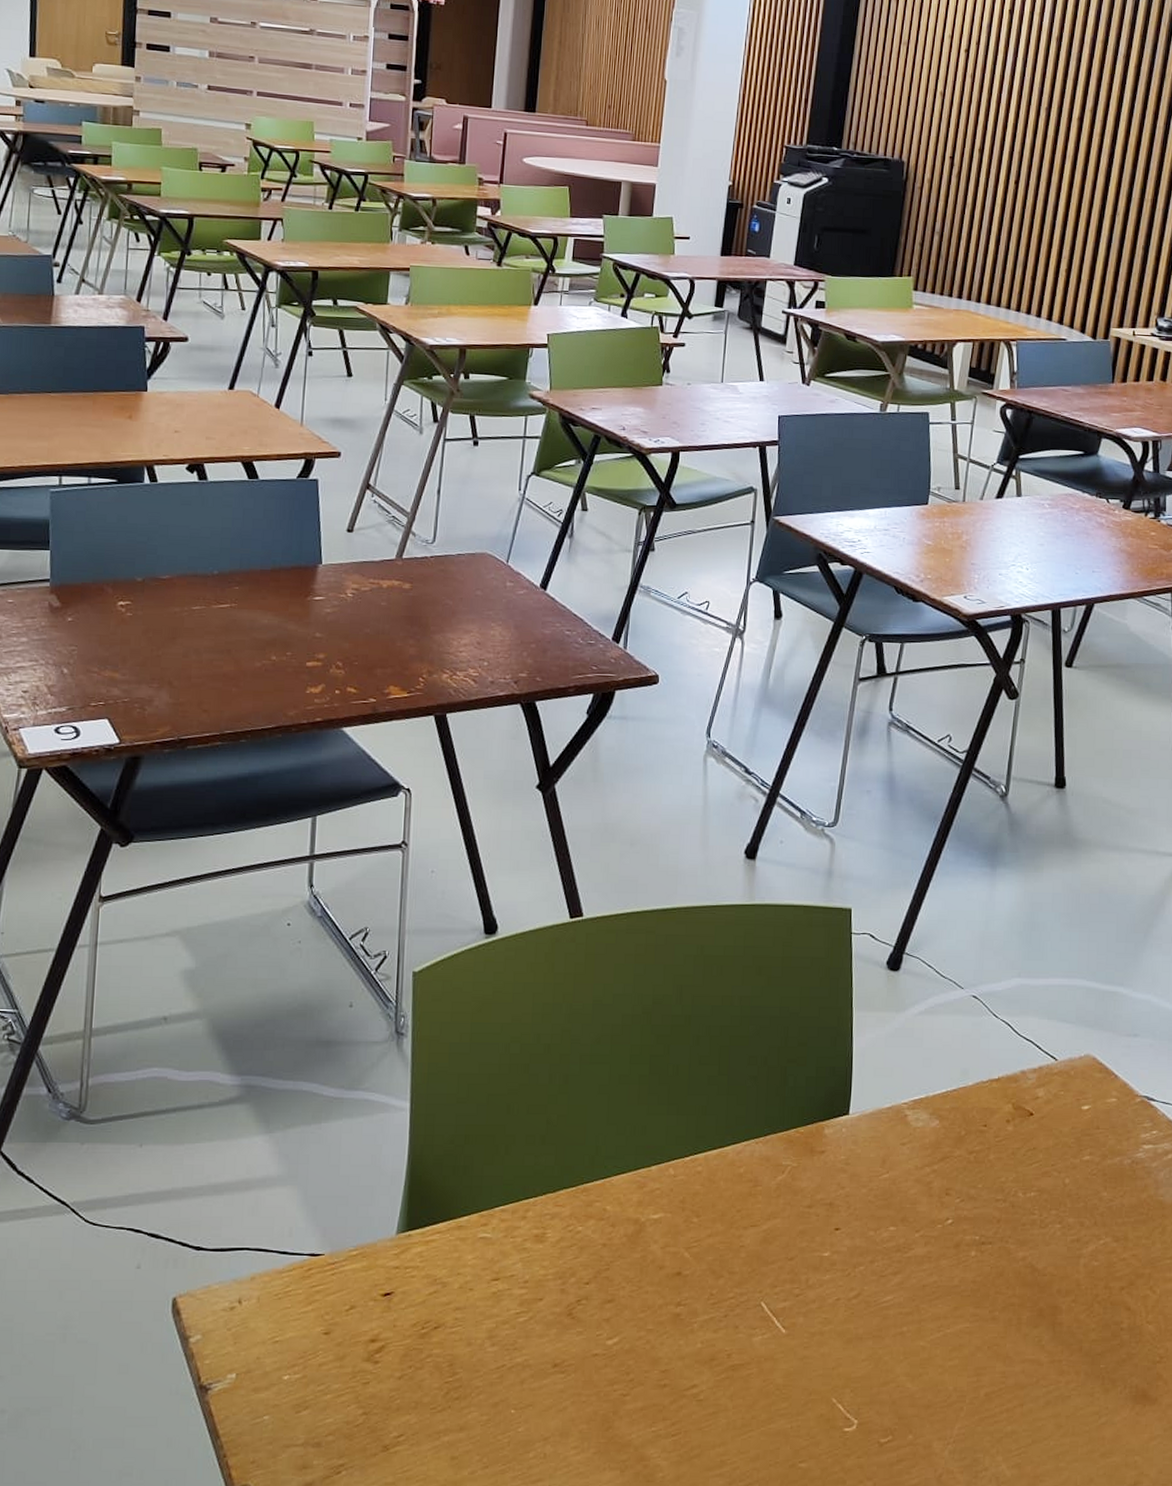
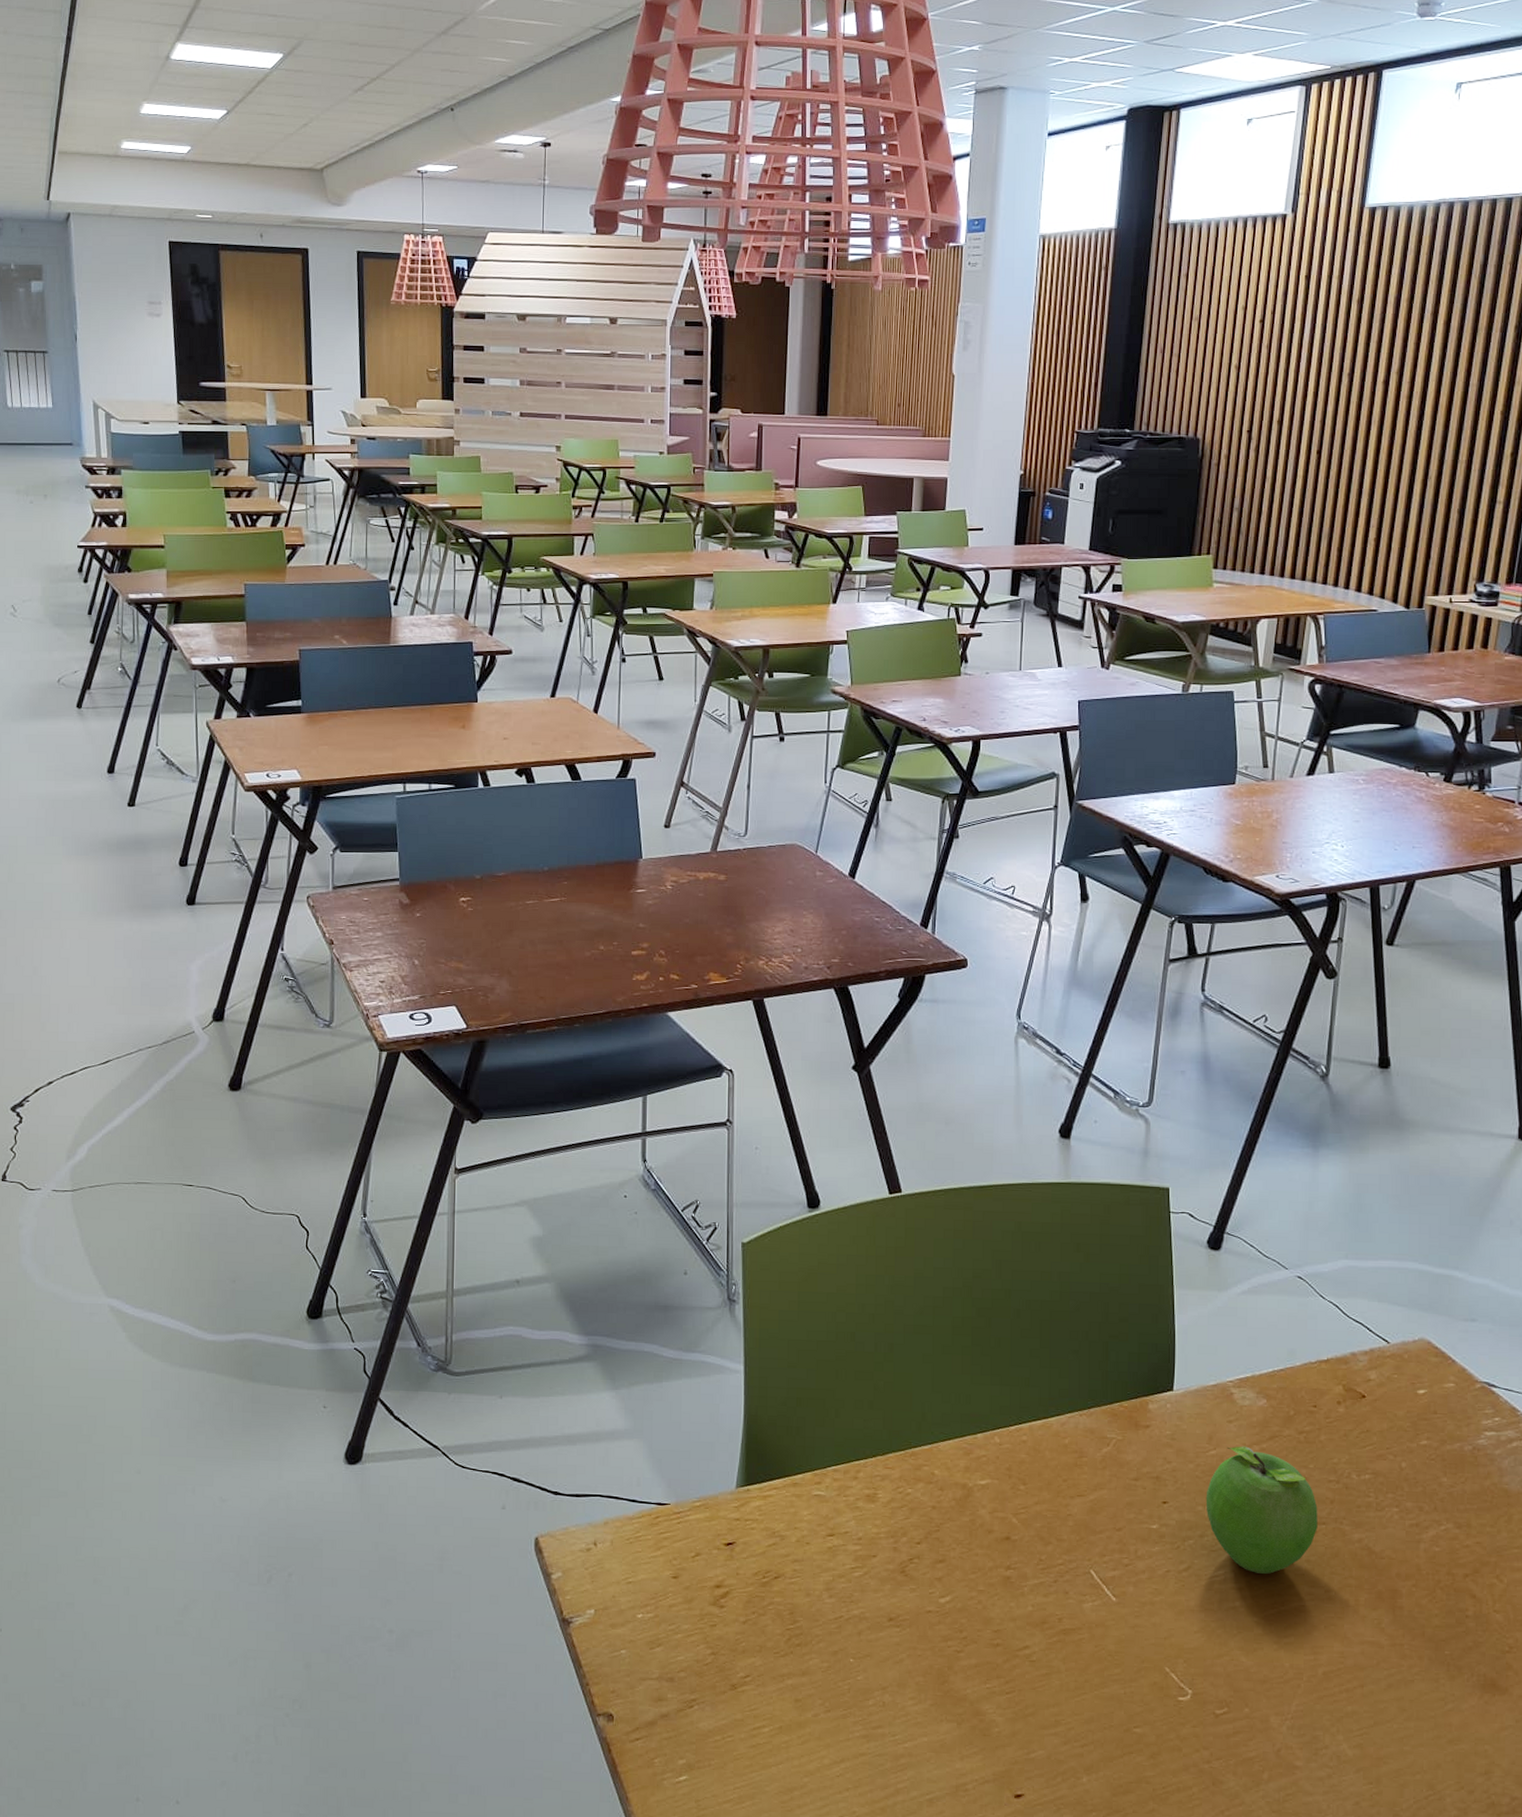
fruit: none [877,1168,985,1297] -> present [1205,1446,1318,1574]

